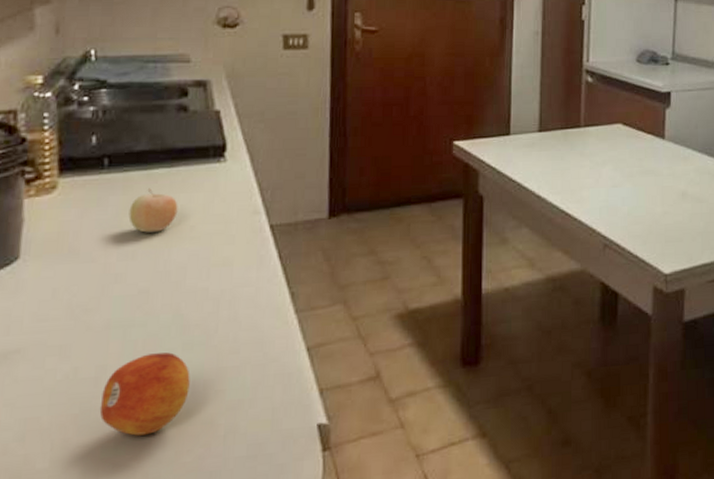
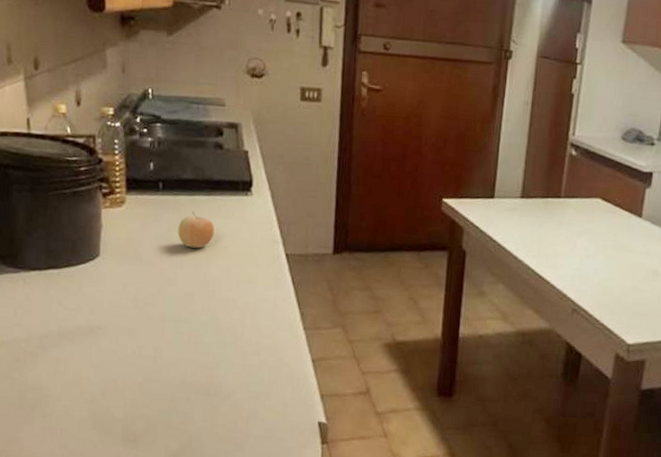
fruit: present [99,352,190,436] -> none [157,345,223,407]

